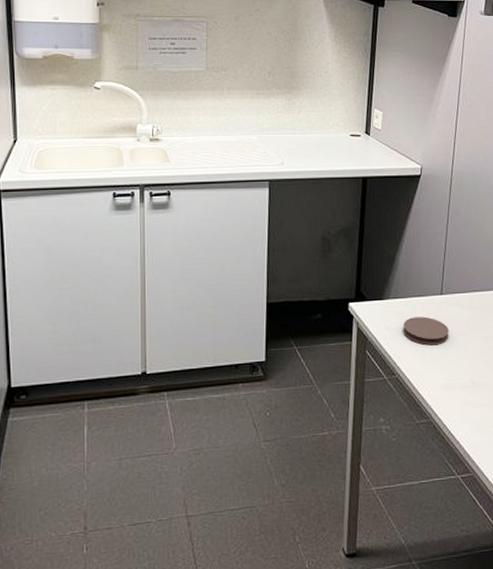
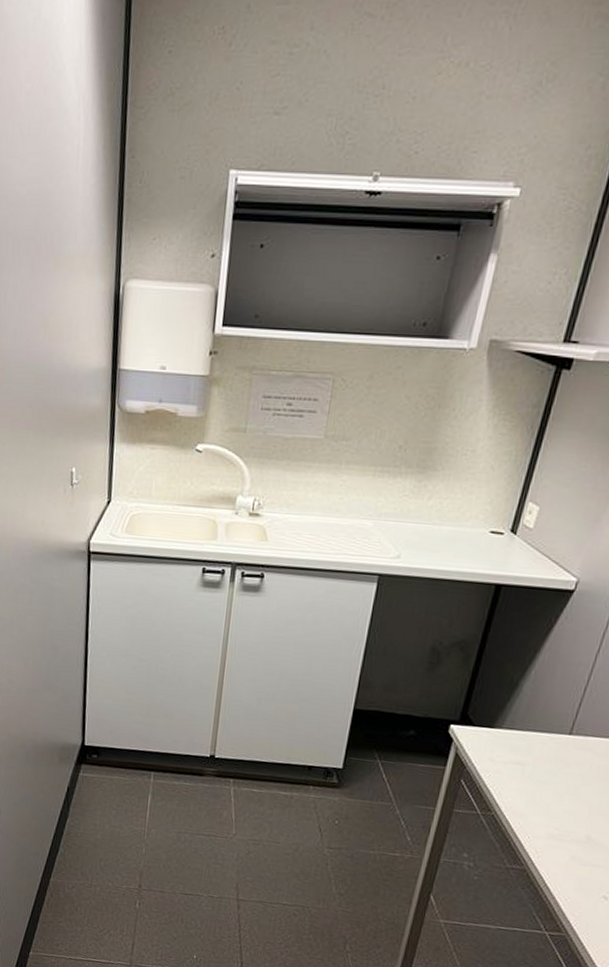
coaster: present [403,316,449,346] -> none [511,753,571,790]

